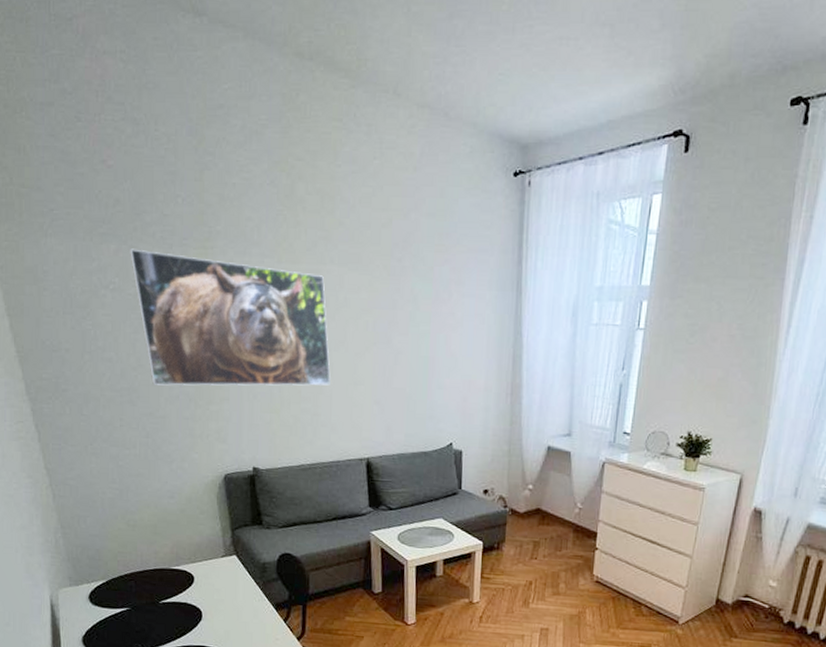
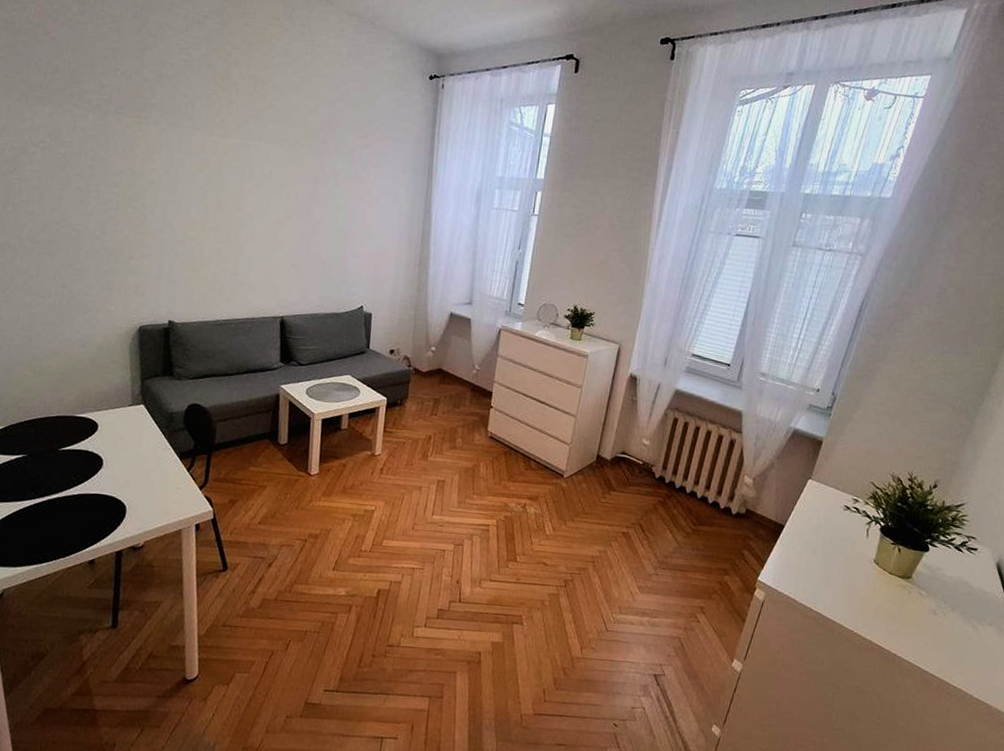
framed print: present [130,248,331,386] -> none [64,112,252,248]

